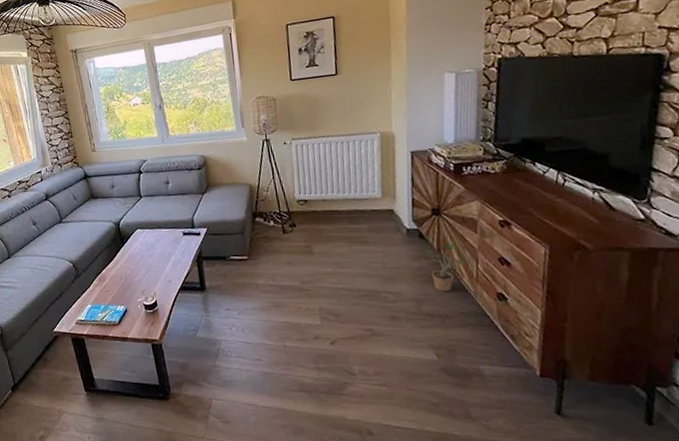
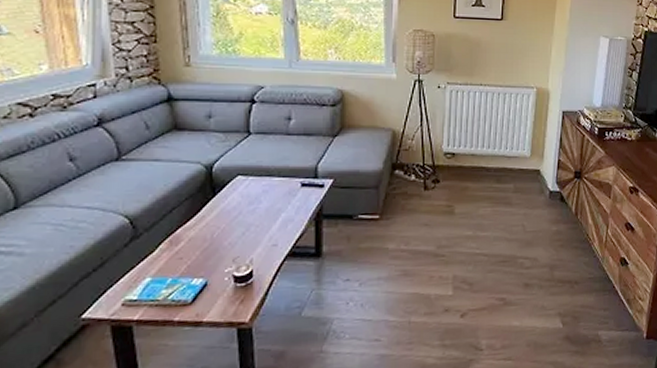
potted plant: present [424,238,468,292] -> none [563,203,599,257]

